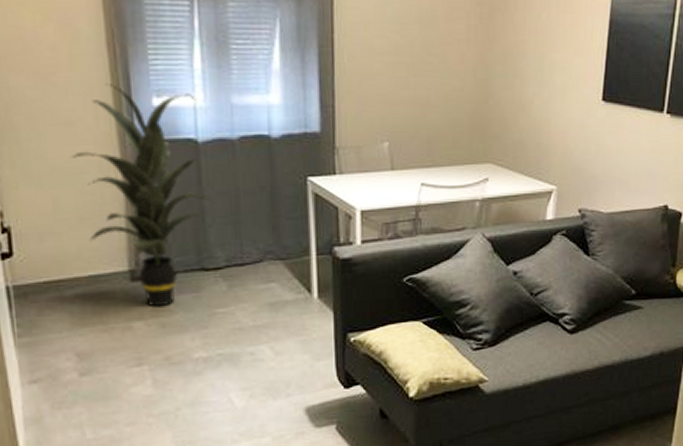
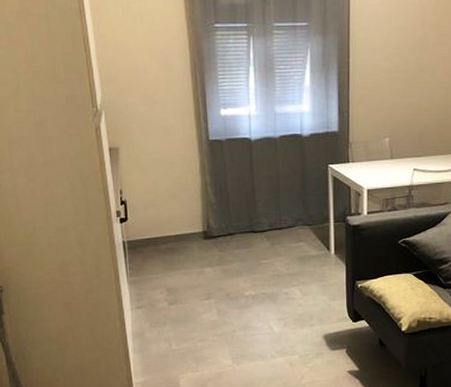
indoor plant: present [71,83,213,307] -> none [166,100,261,258]

